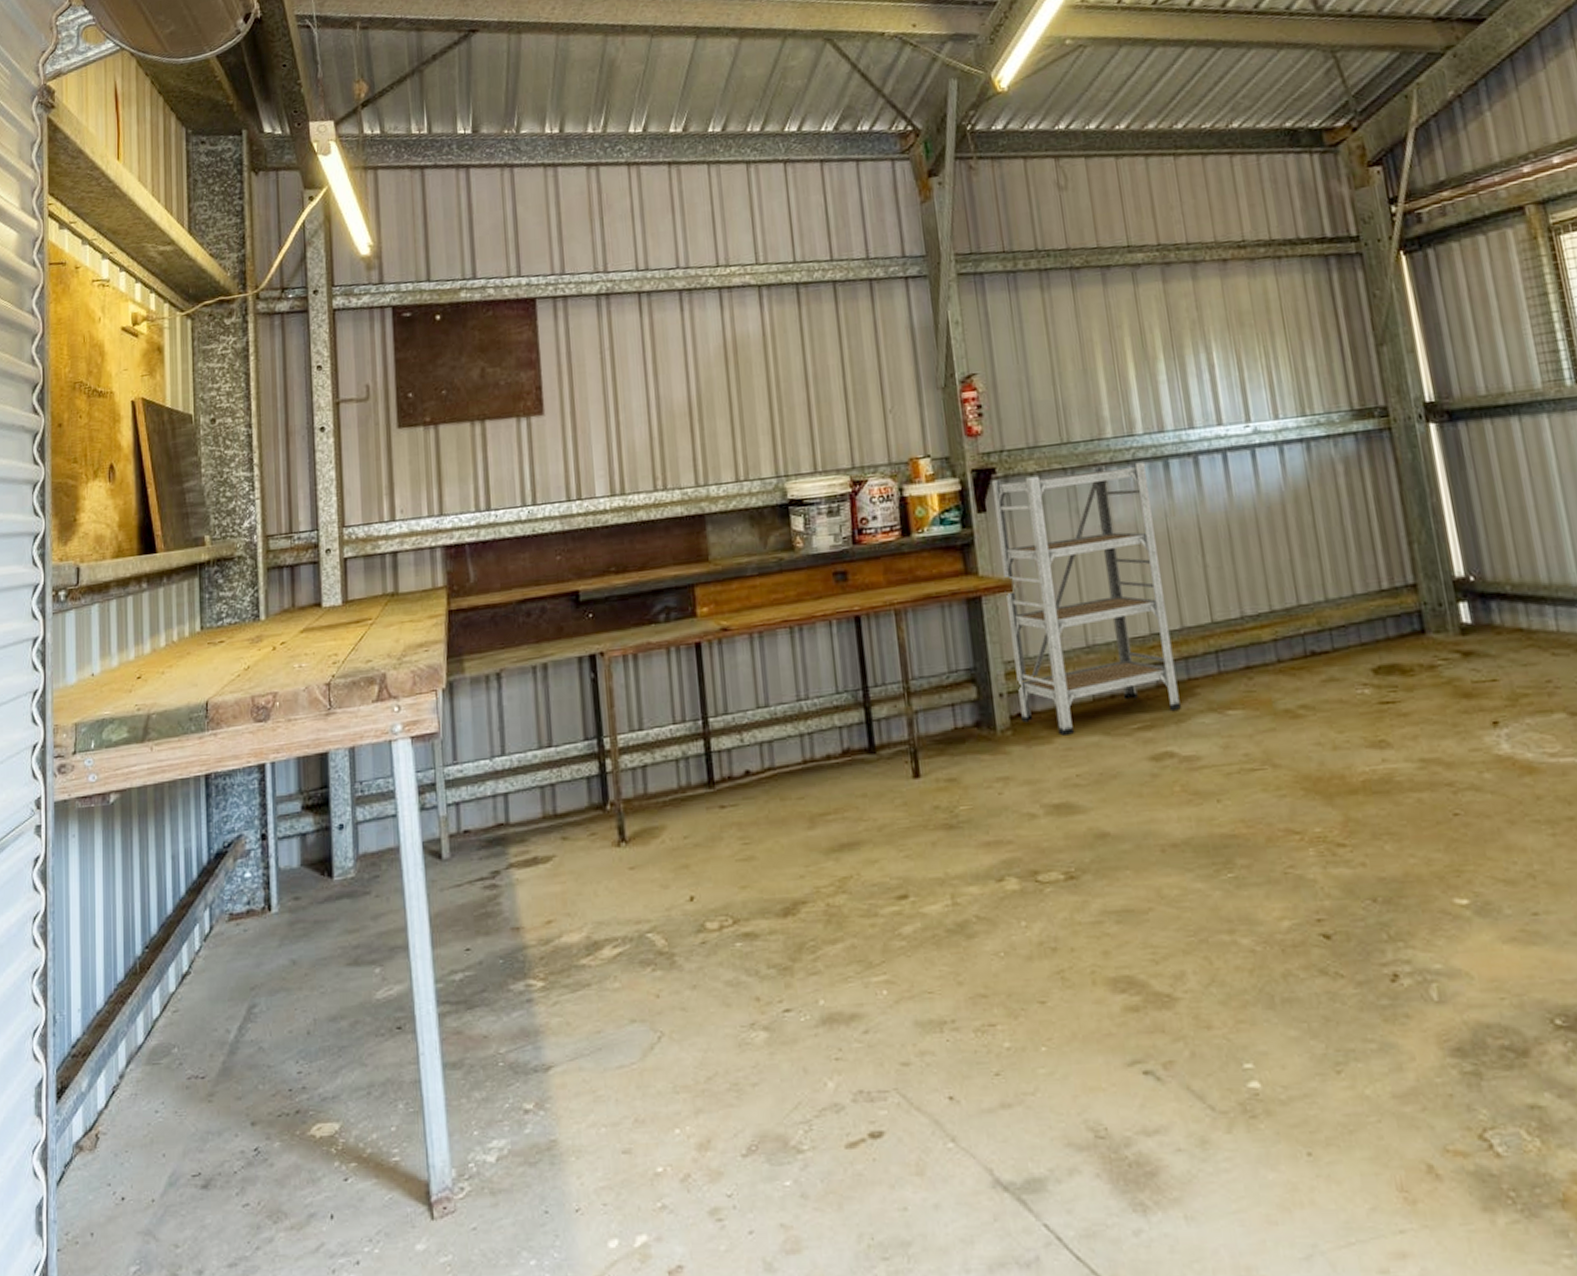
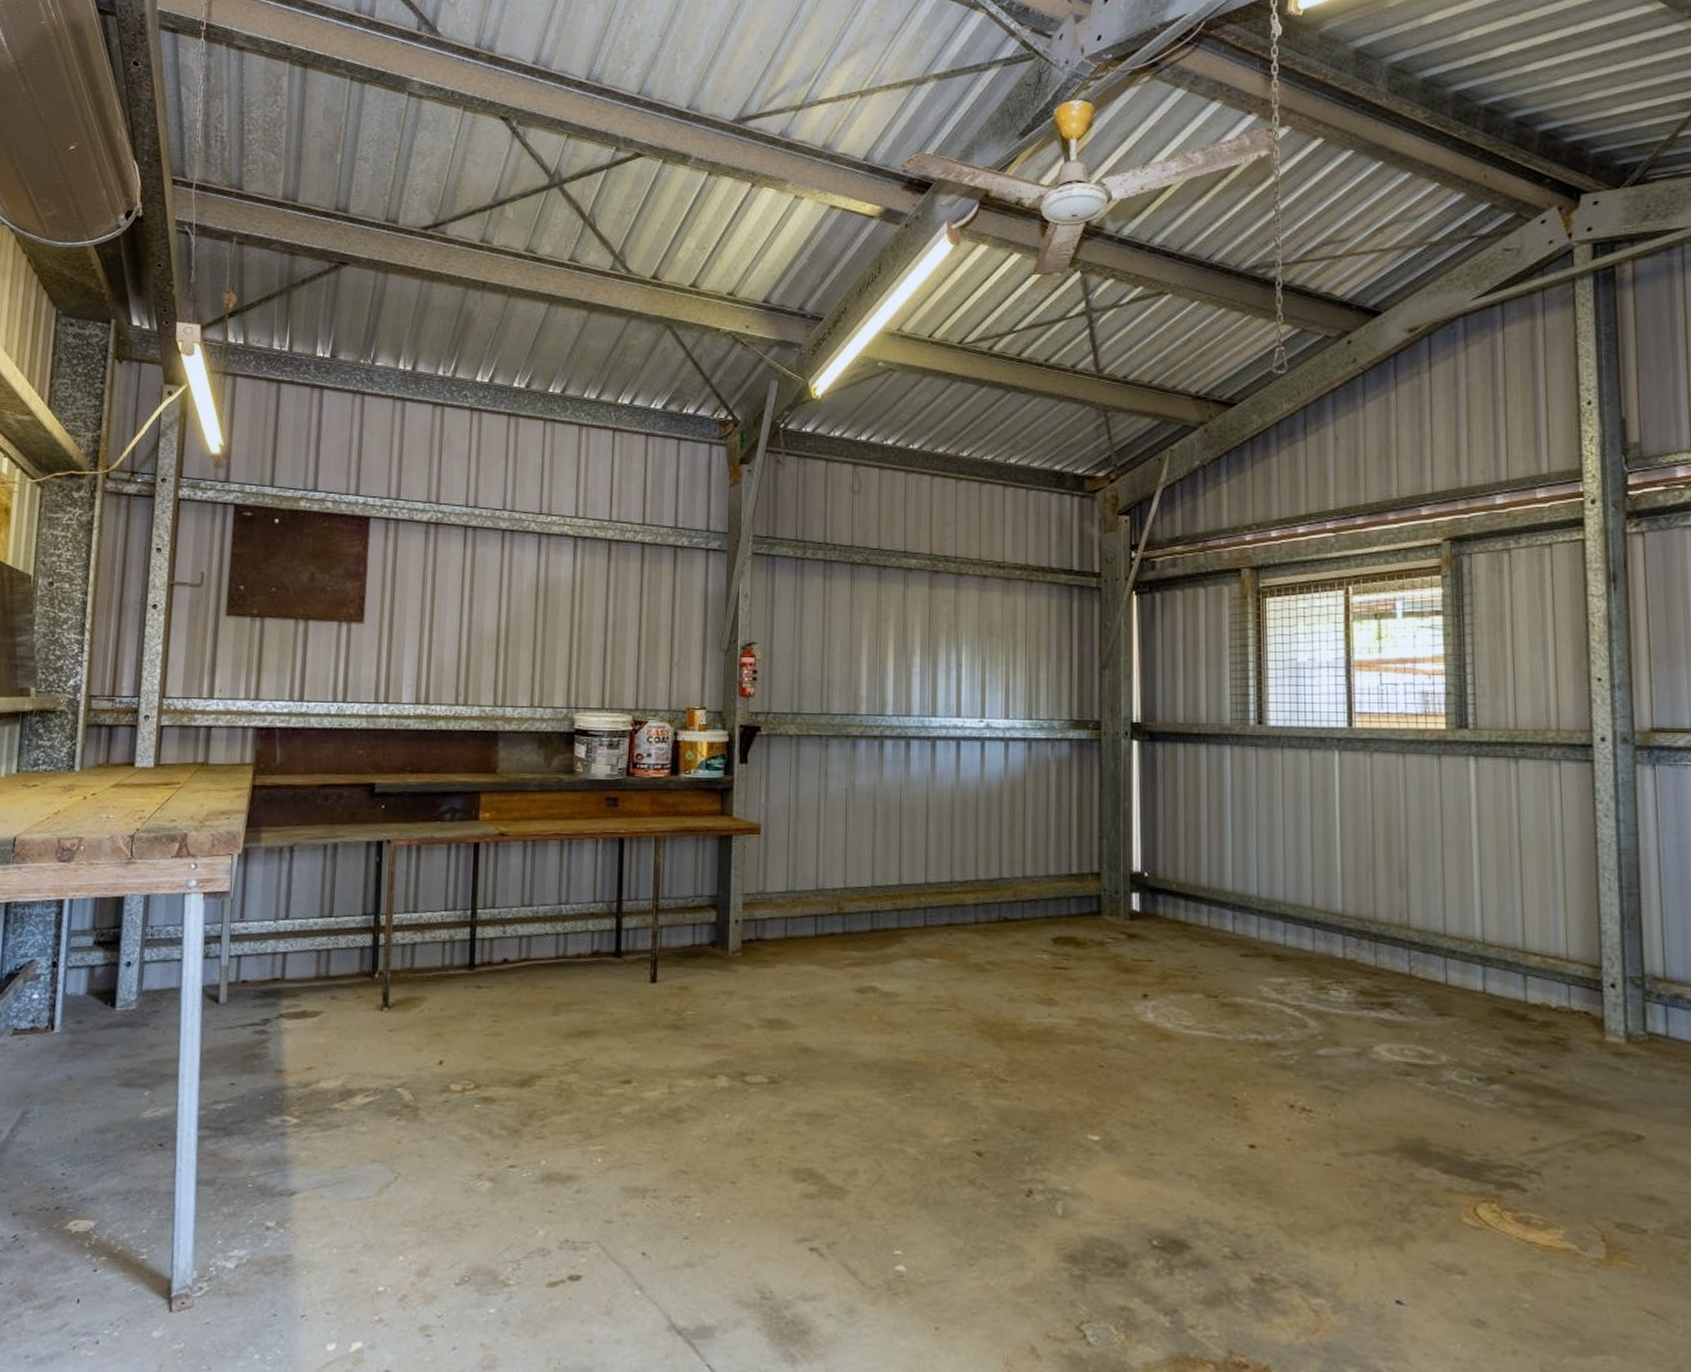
shelving unit: present [991,461,1181,736] -> none [752,736,890,962]

